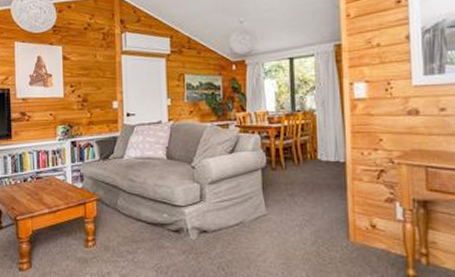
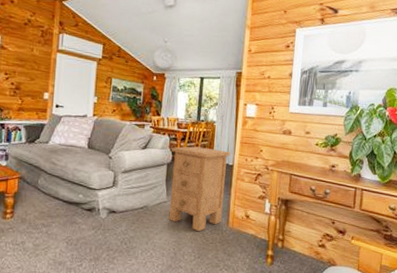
nightstand: none [264,143,340,250] -> present [168,146,231,232]

